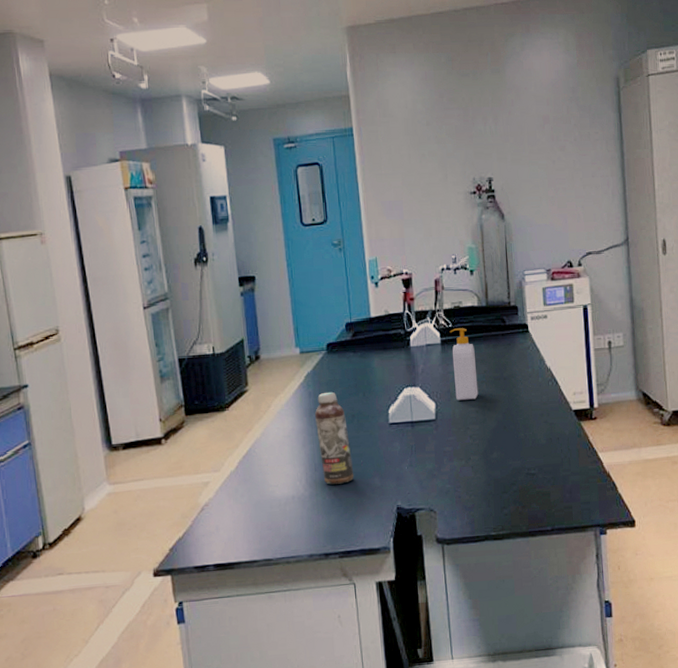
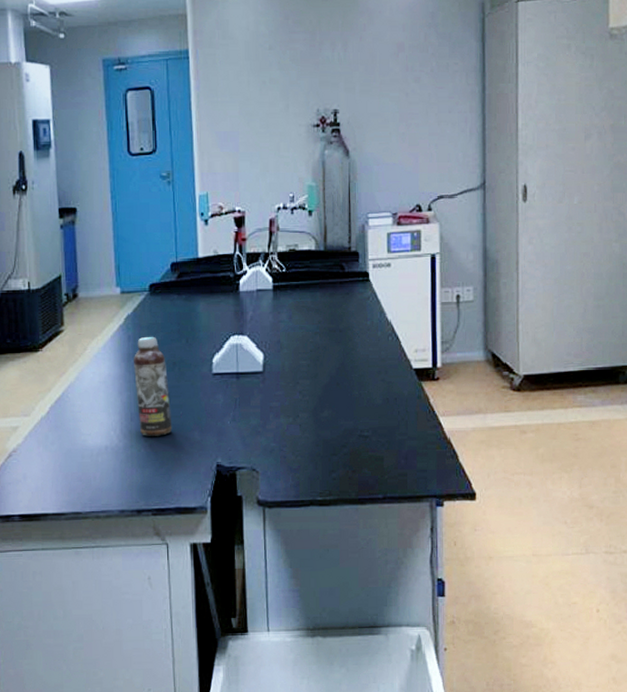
soap bottle: present [449,328,479,401] -> none [283,273,311,352]

